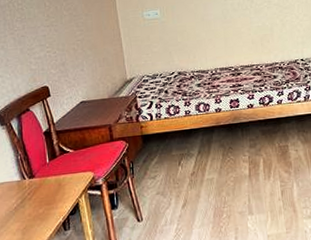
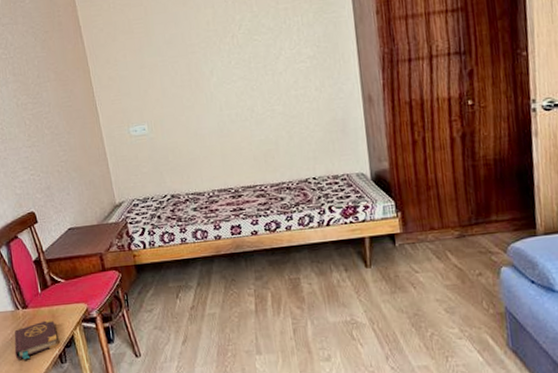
book: none [17,187,63,229] -> present [14,318,59,360]

